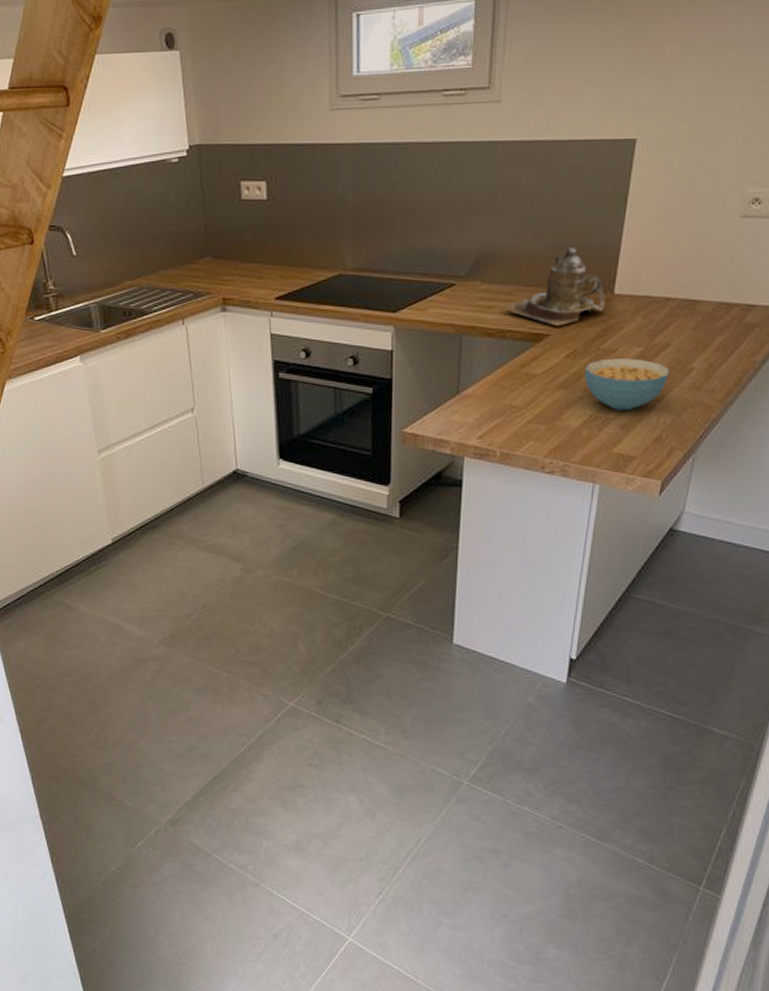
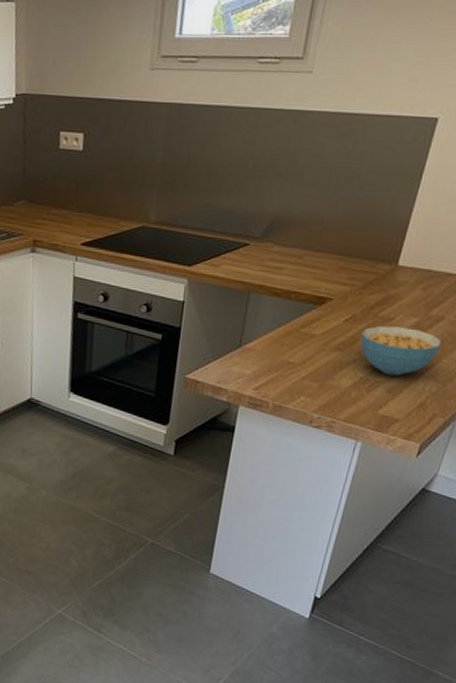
teapot: present [502,248,606,325] -> none [290,218,389,291]

